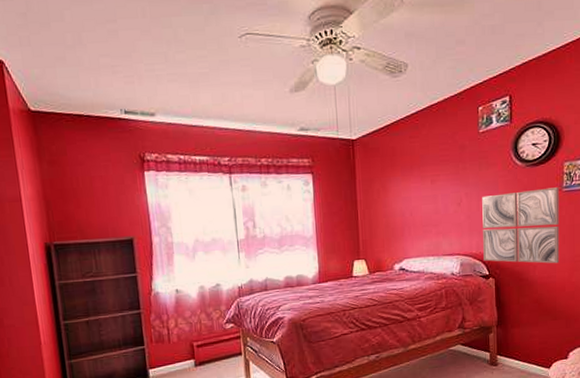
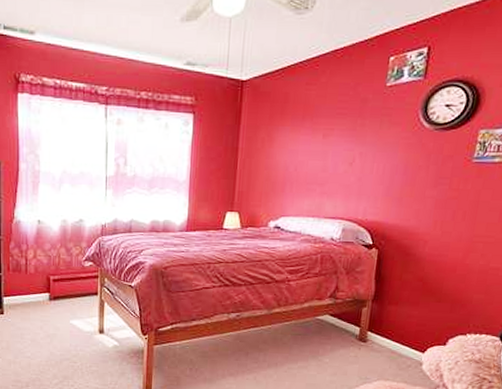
wall art: present [482,187,560,264] -> none [369,156,469,242]

